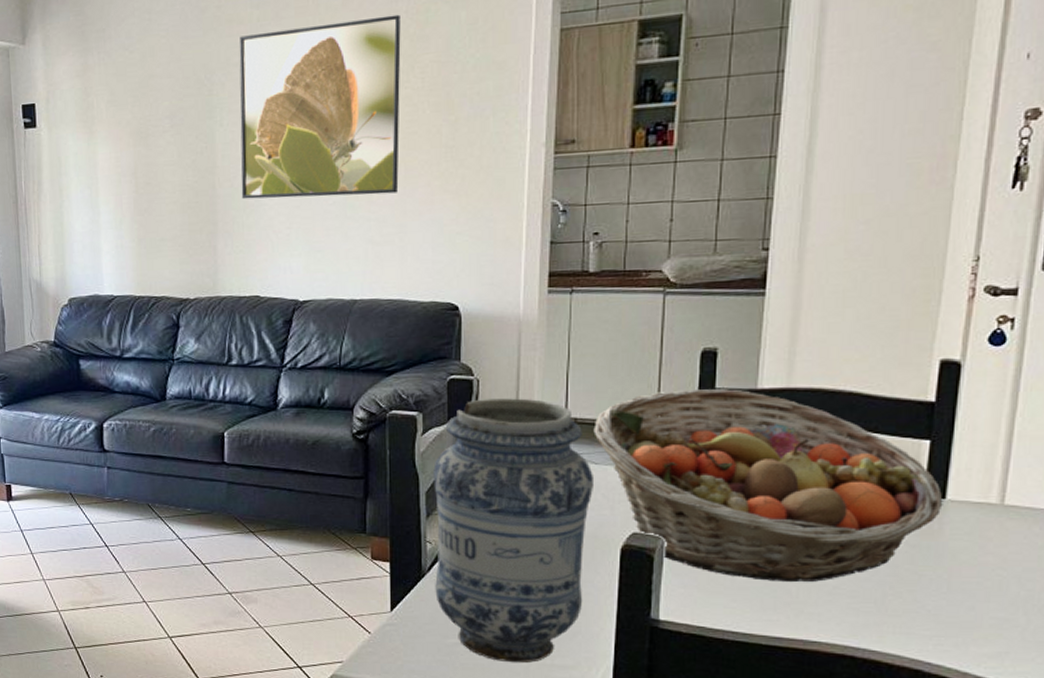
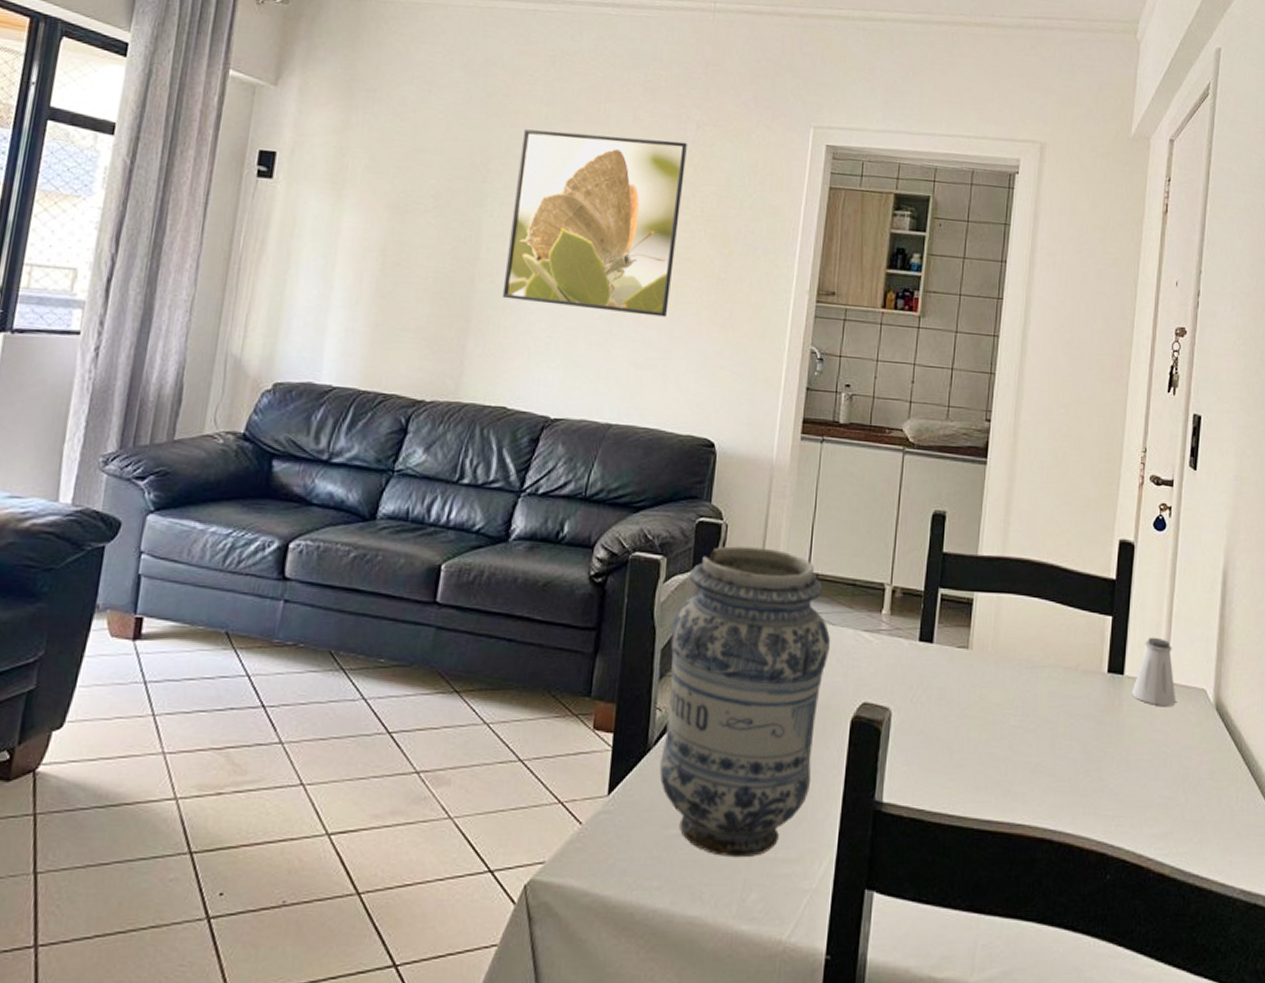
fruit basket: present [593,388,943,583] -> none [833,550,1122,760]
saltshaker: none [955,459,1017,528] -> present [1131,637,1176,706]

